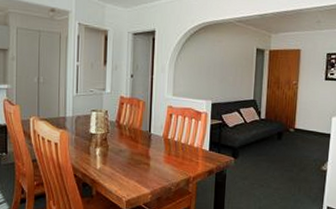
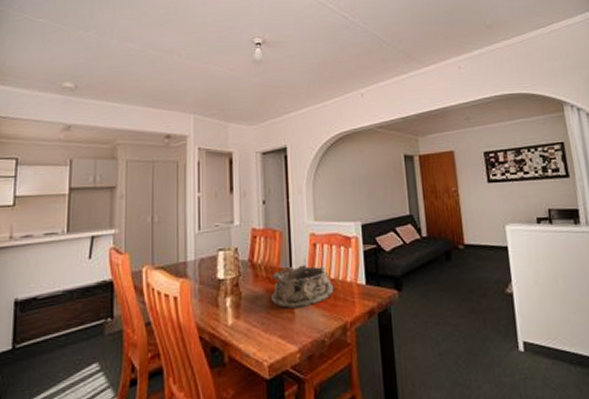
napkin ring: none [131,130,183,162] -> present [270,265,334,308]

